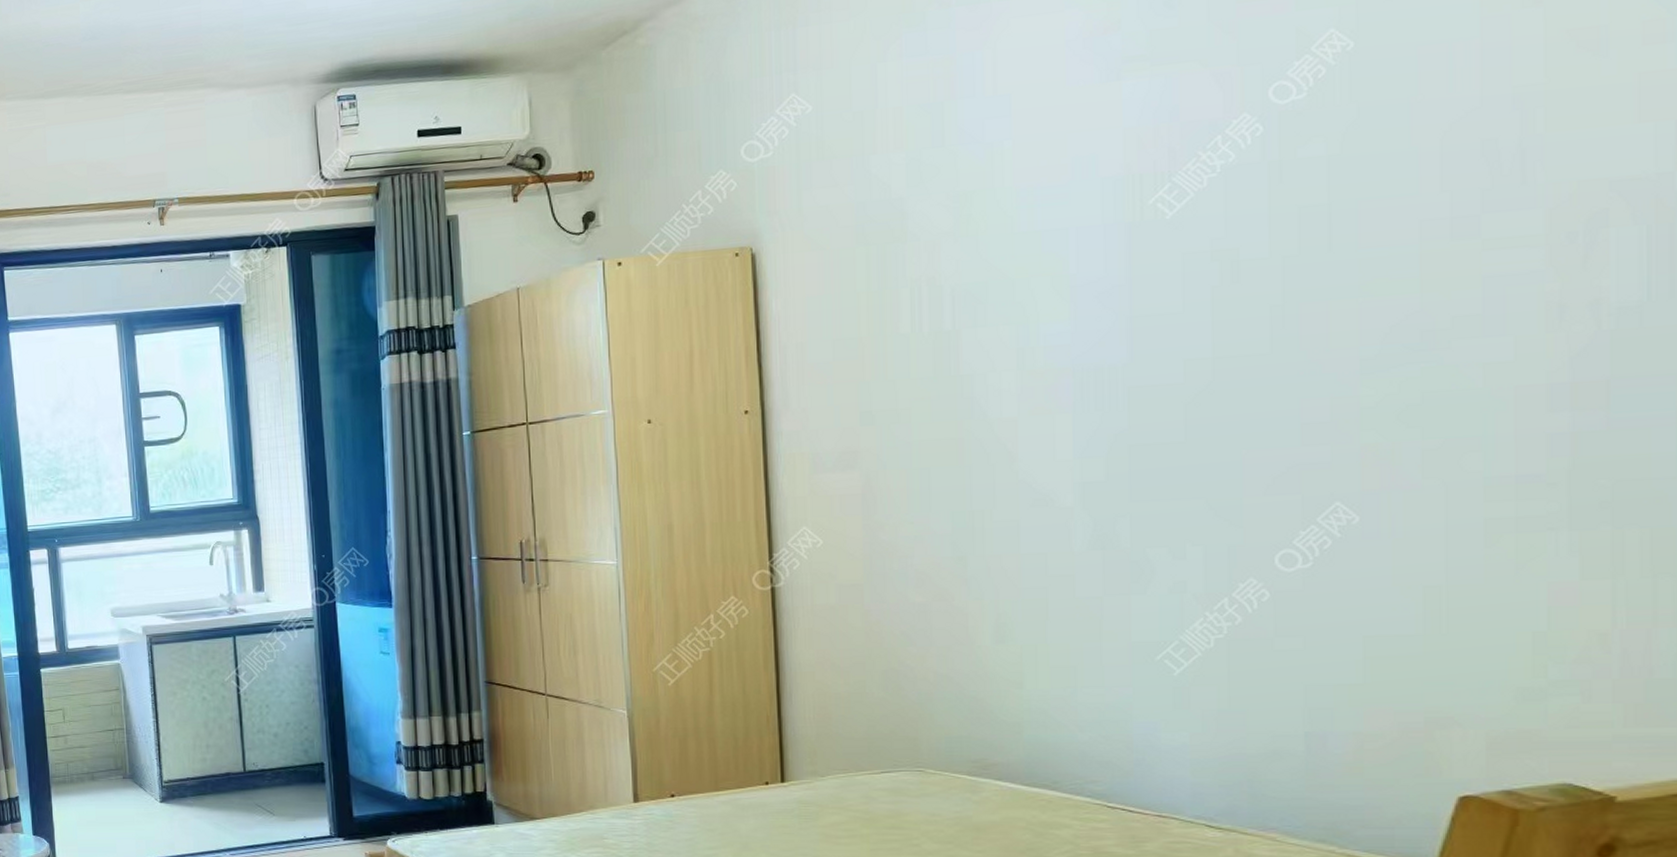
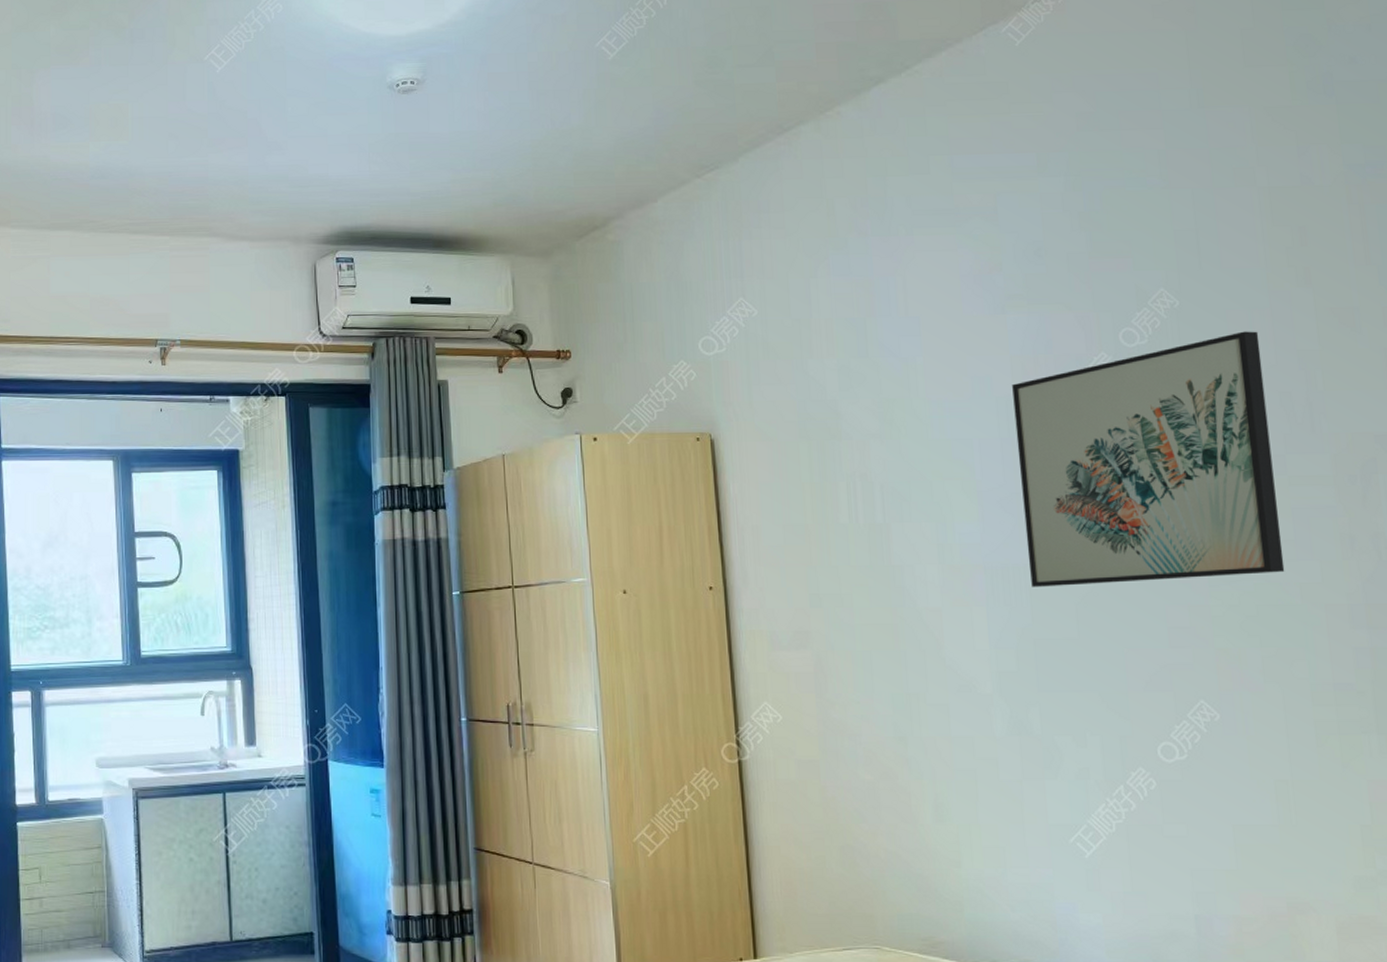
wall art: none [1123,68,1465,389] -> present [1012,331,1285,587]

